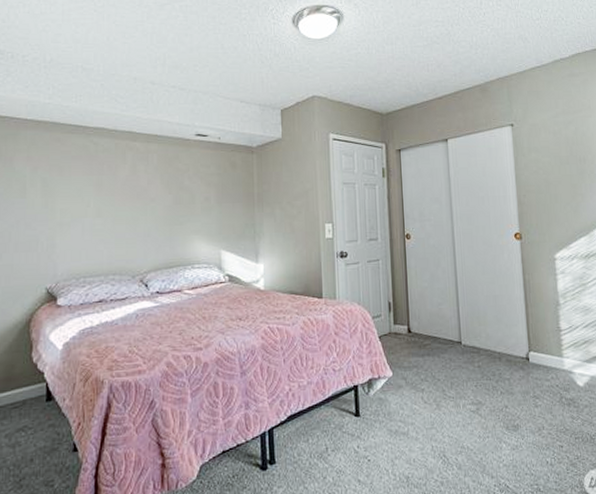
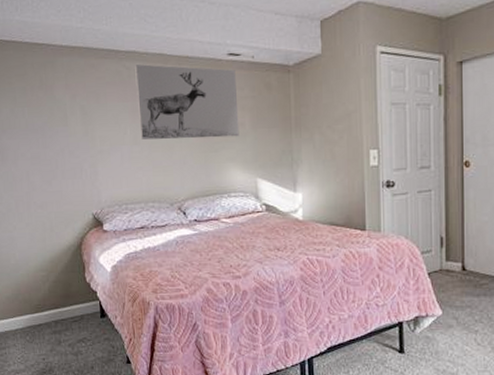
wall art: none [103,140,205,212] -> present [135,64,240,140]

